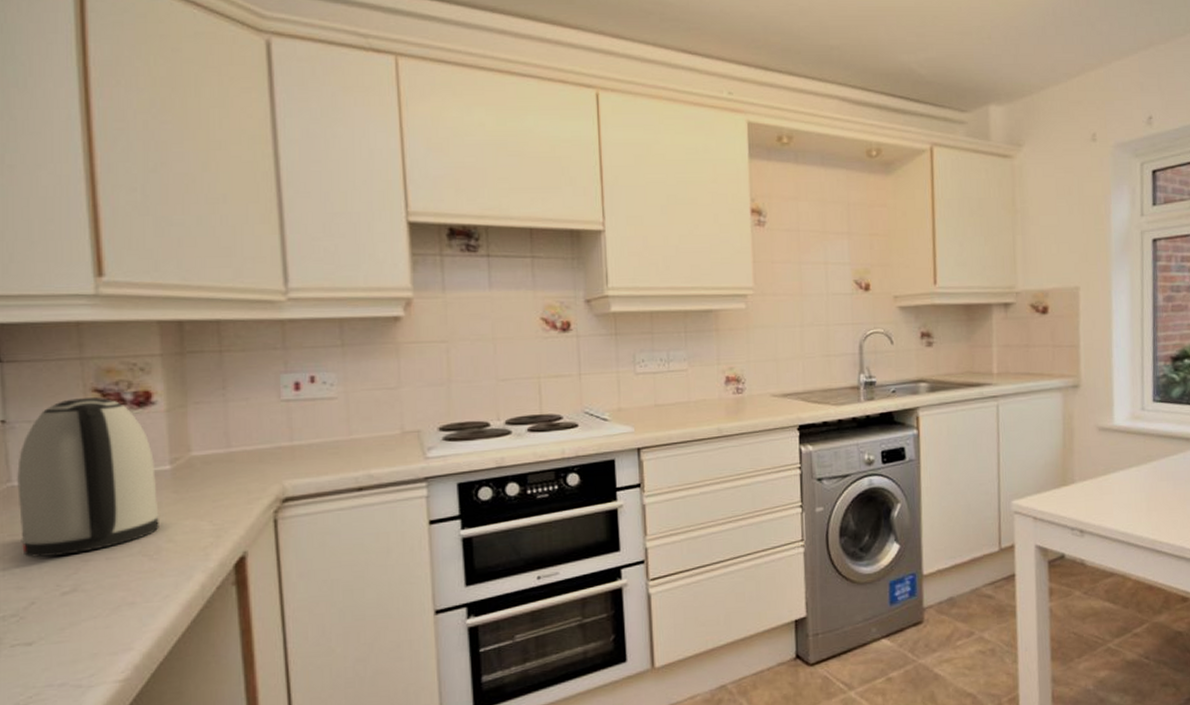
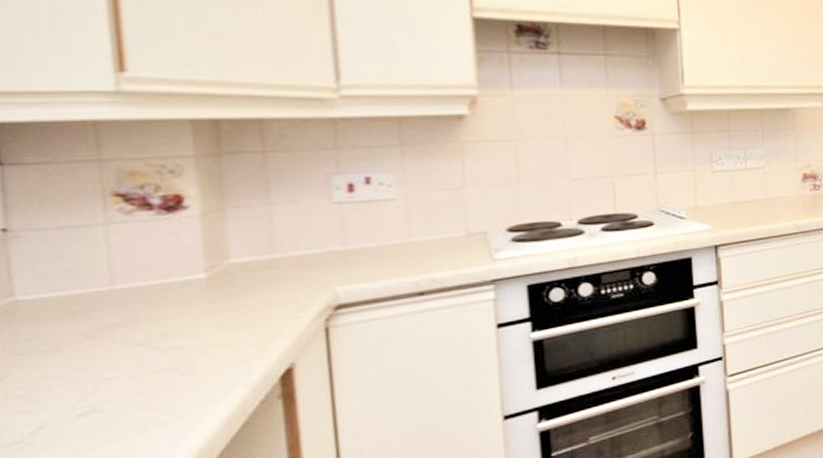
kettle: present [16,397,159,557] -> none [20,202,193,378]

